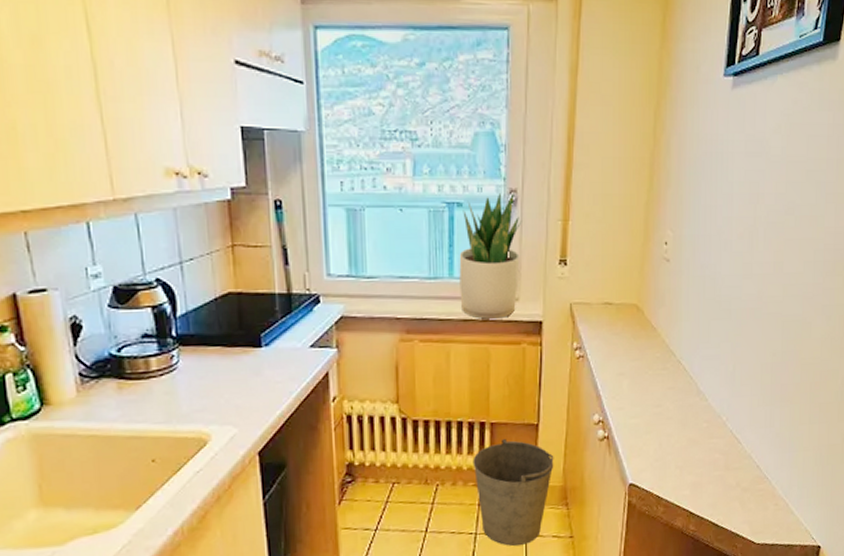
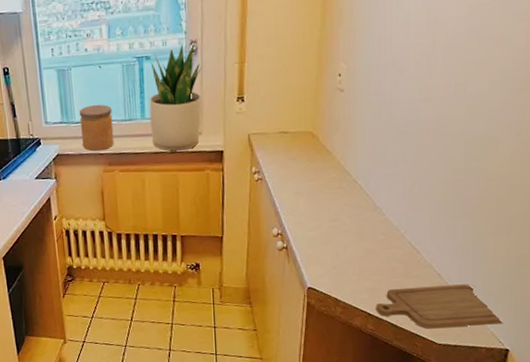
jar: none [372,256,415,315] -> present [79,104,114,151]
bucket: present [473,439,554,546] -> none [167,249,238,335]
chopping board: none [697,476,815,528] -> present [376,284,503,329]

